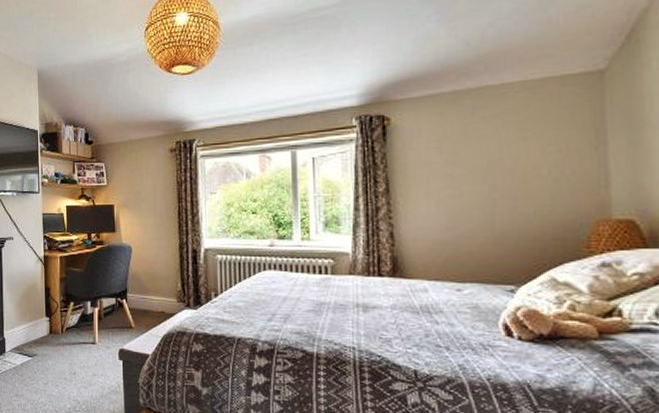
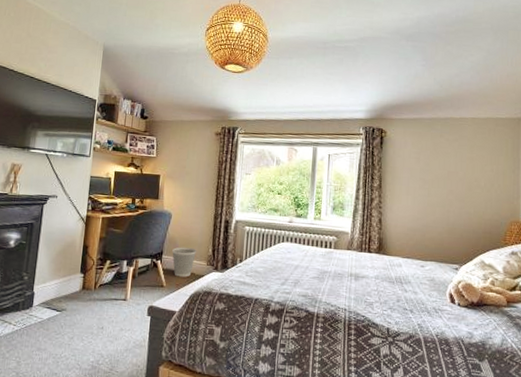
wastebasket: none [137,283,165,317] -> present [172,247,197,277]

